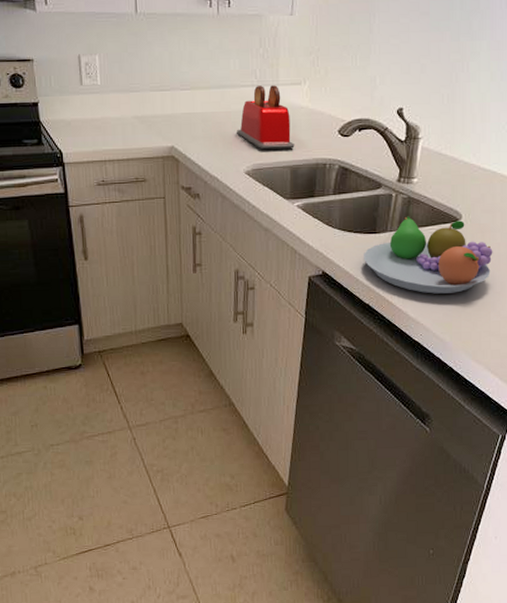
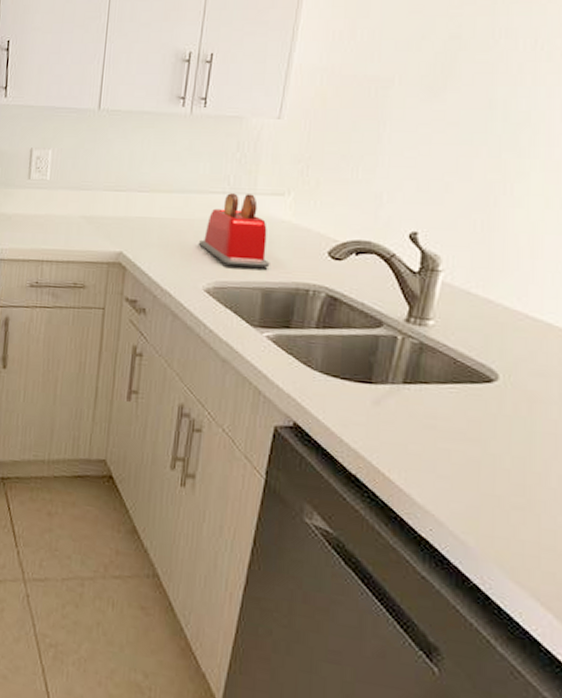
fruit bowl: present [364,216,493,294] -> none [352,367,546,480]

